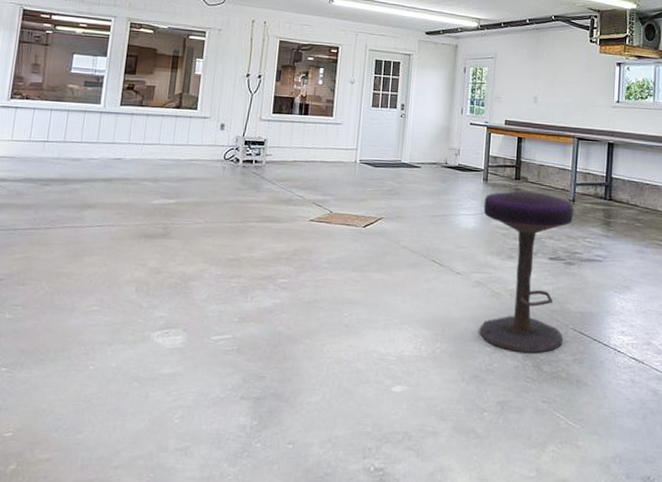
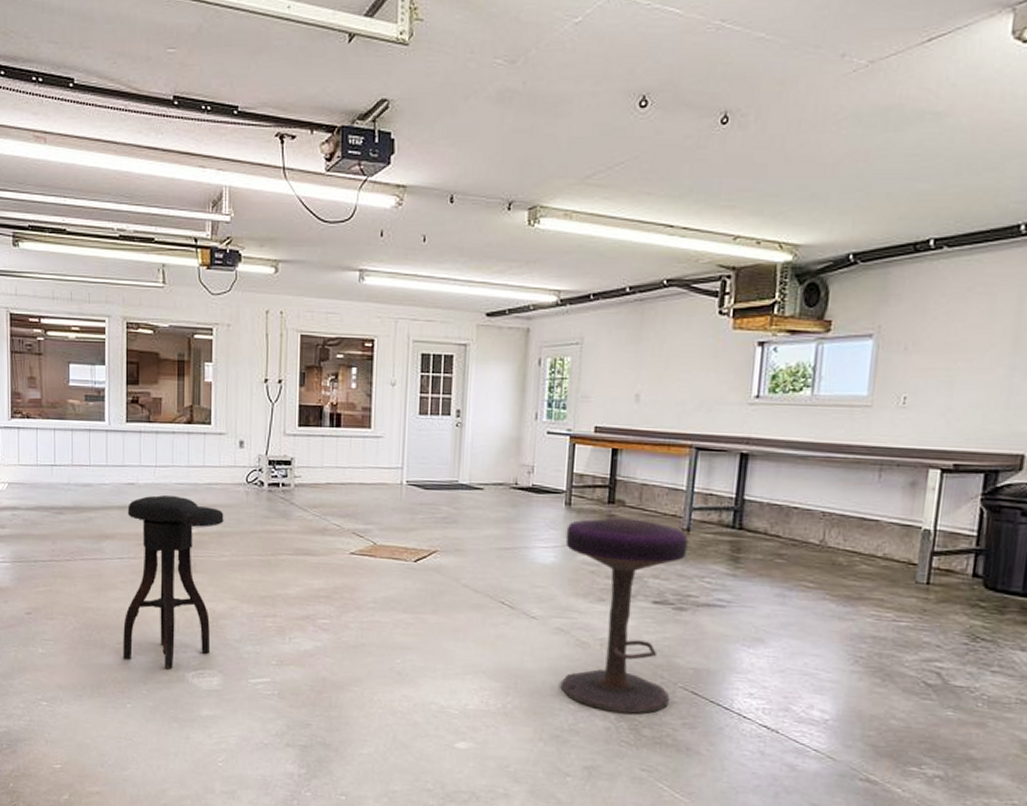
stool: none [91,169,202,330] -> present [123,495,224,670]

